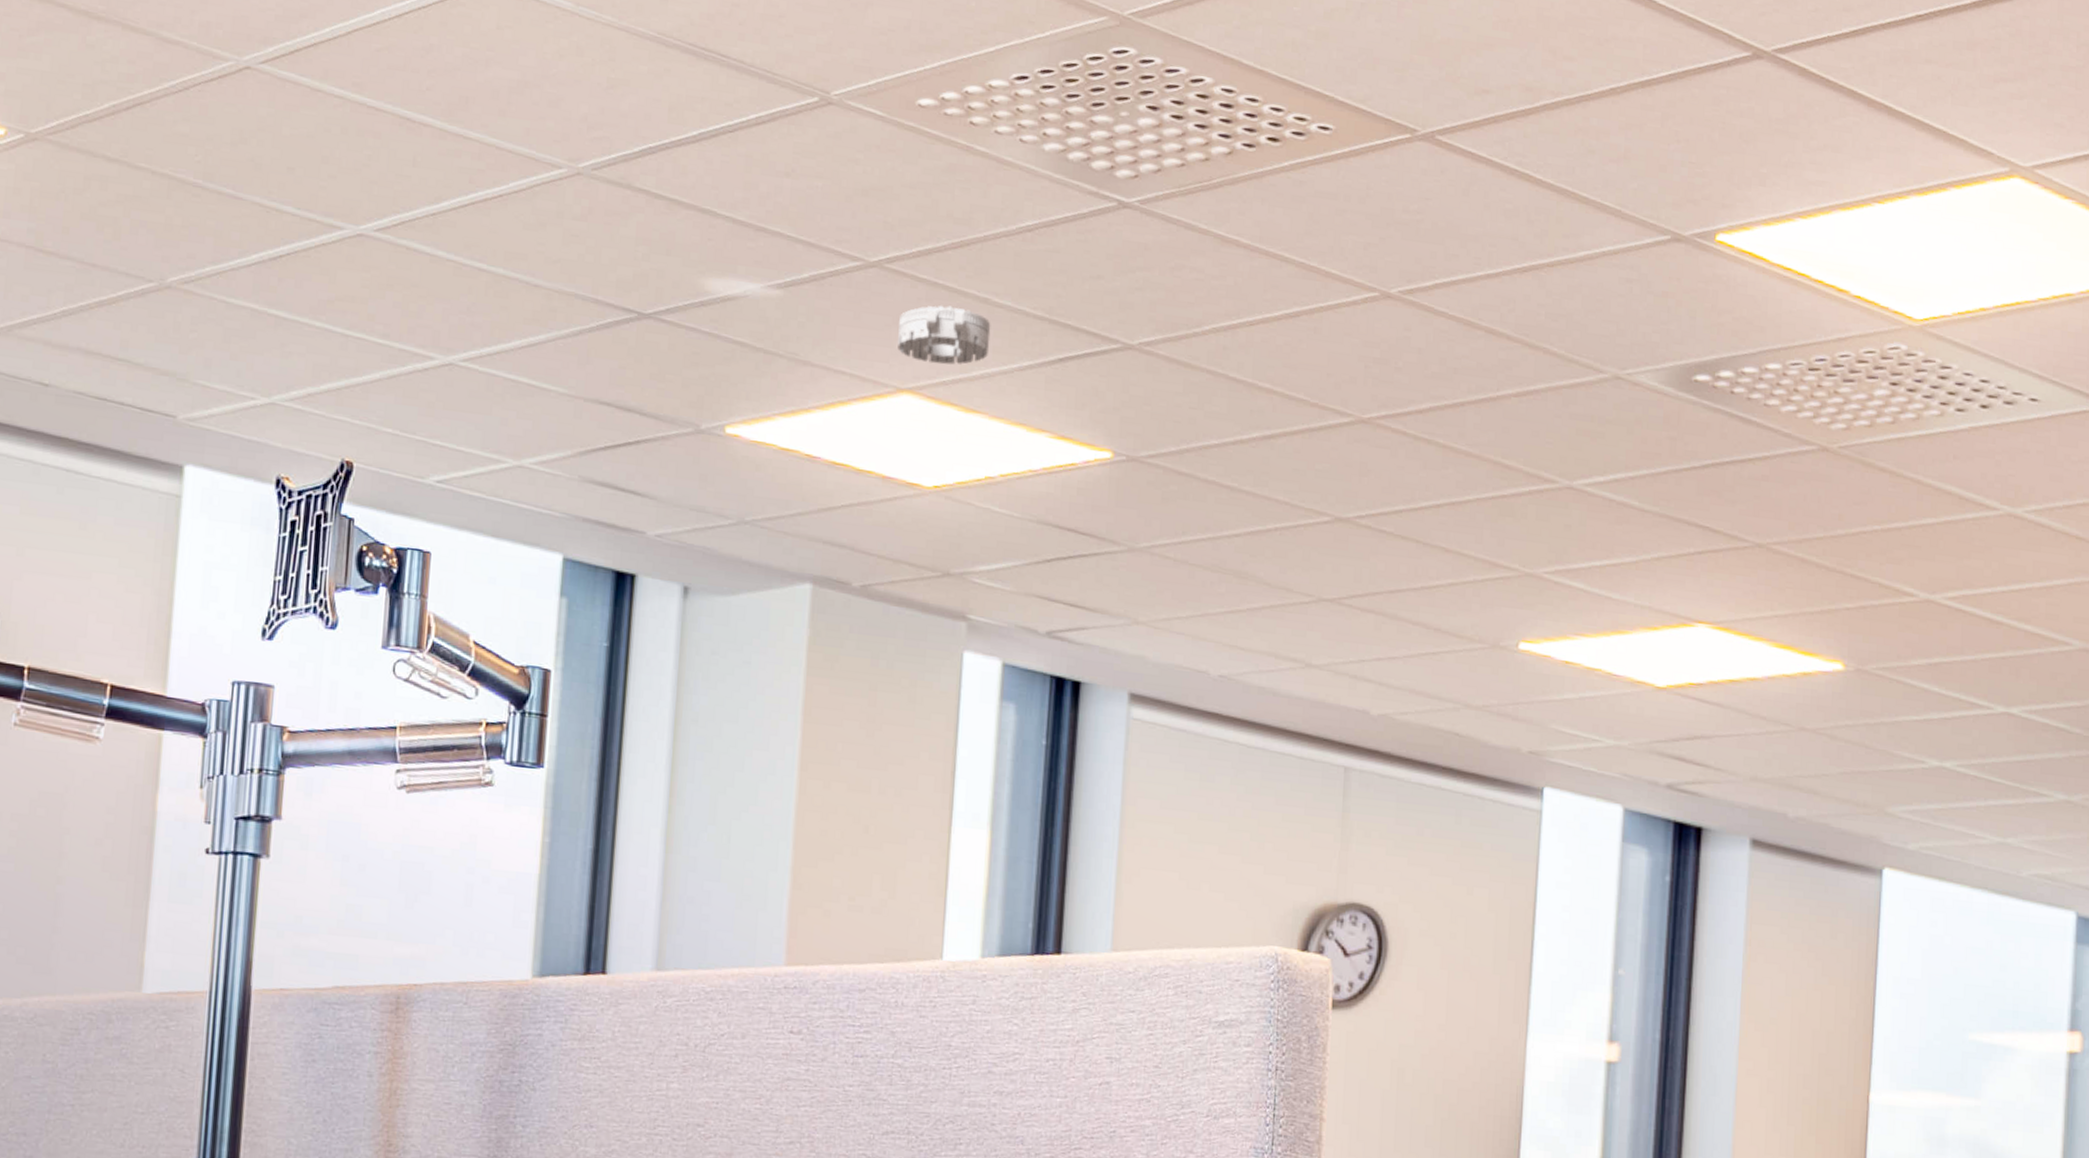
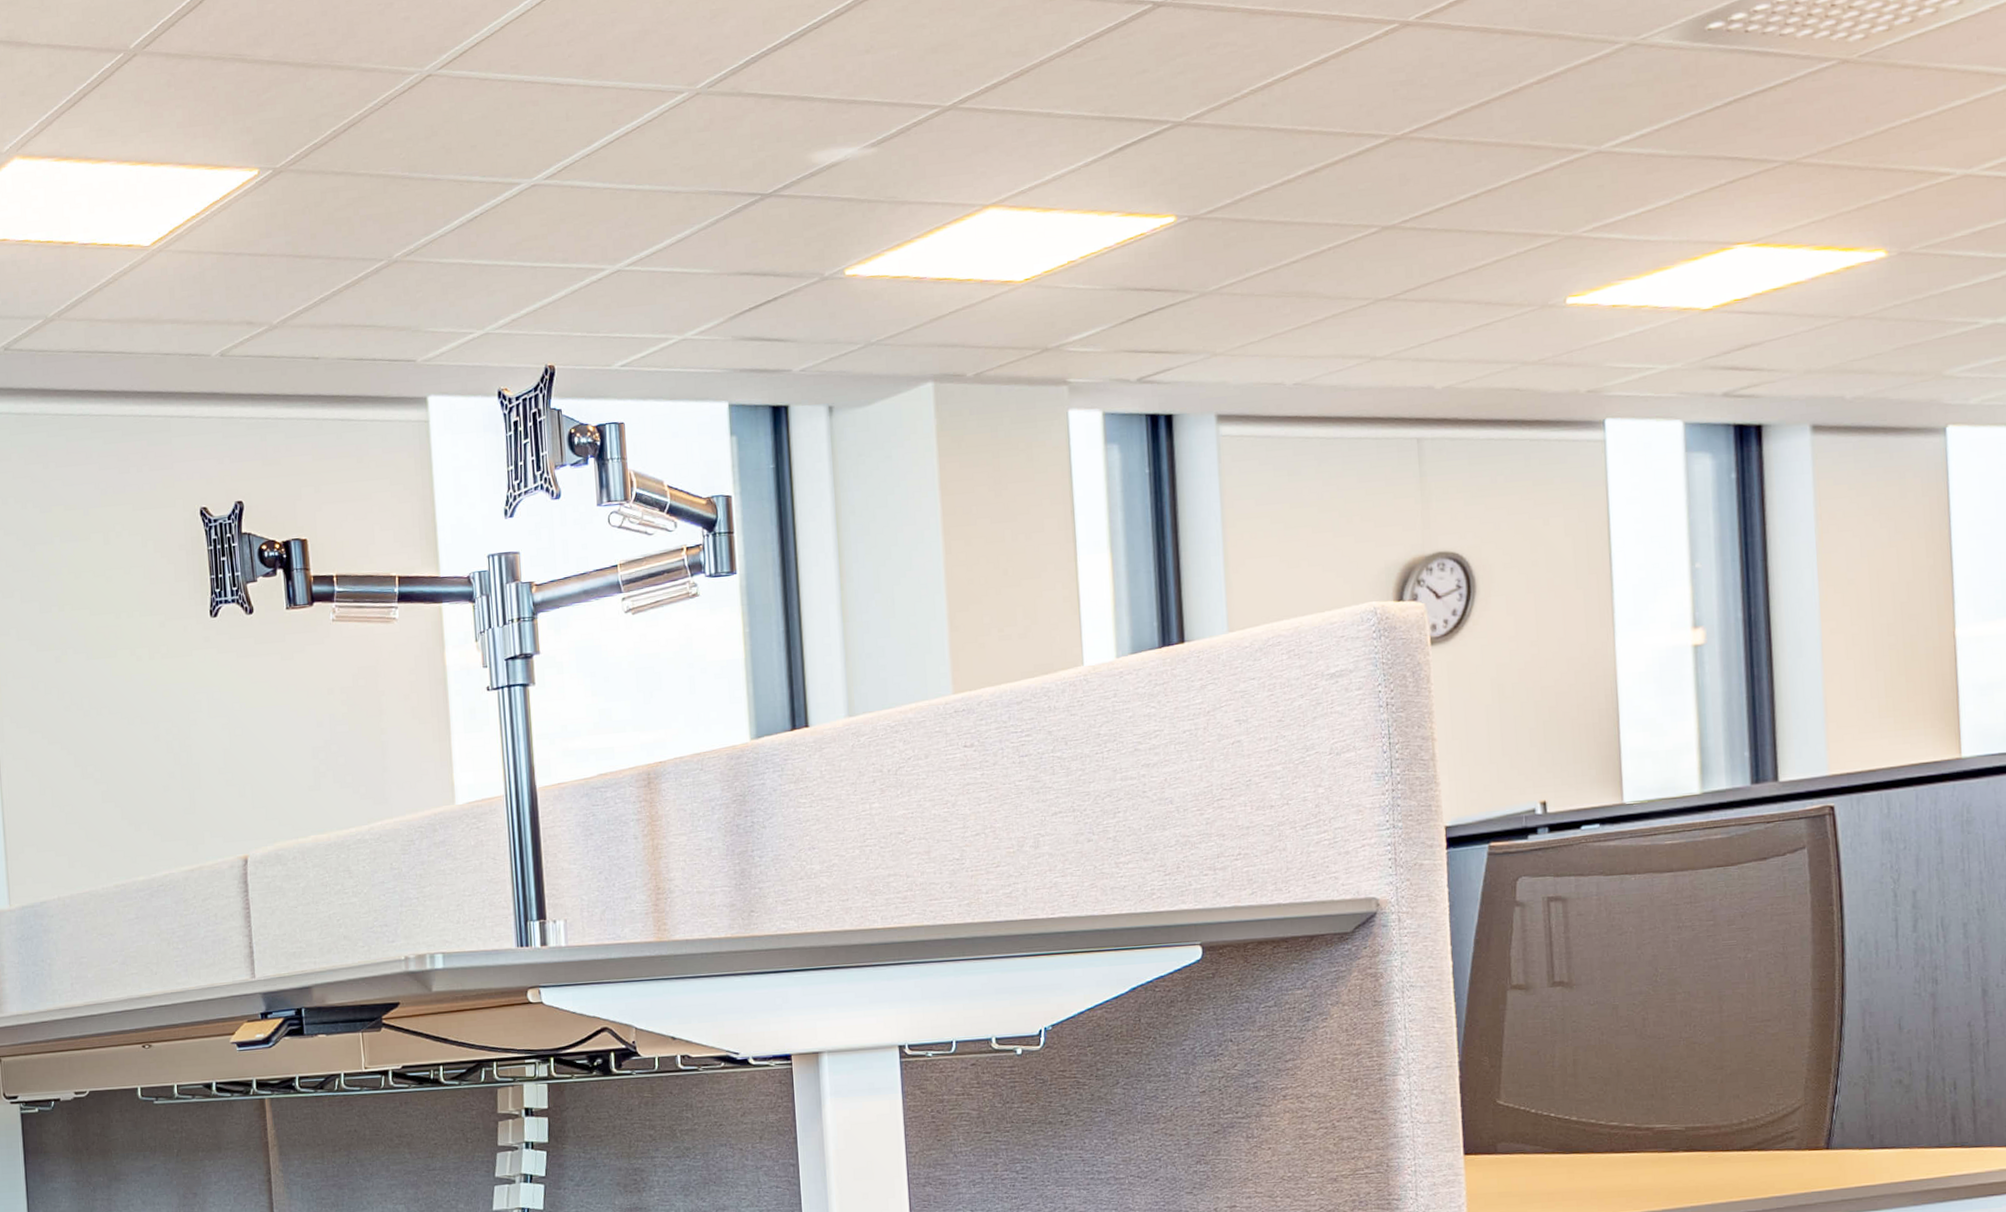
smoke detector: present [897,305,991,365] -> none [977,126,1057,179]

